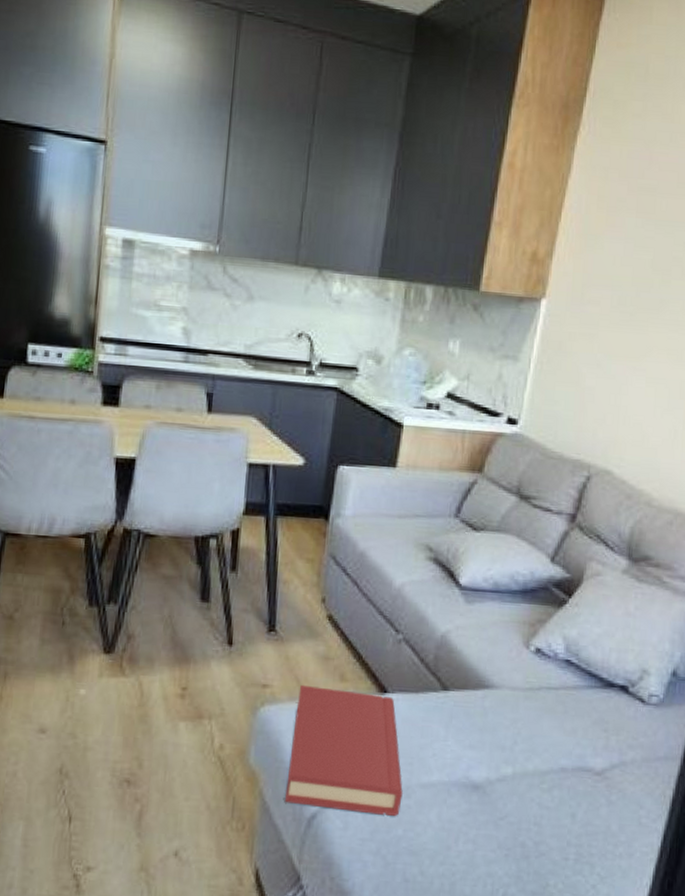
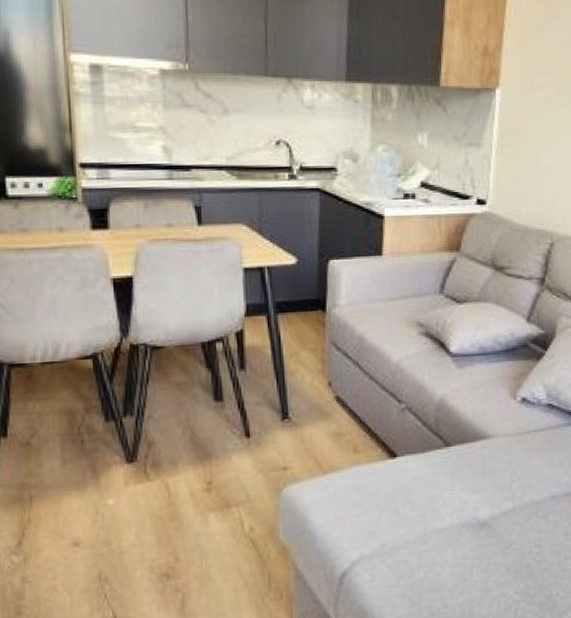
hardback book: present [284,684,403,816] -> none [315,460,420,568]

